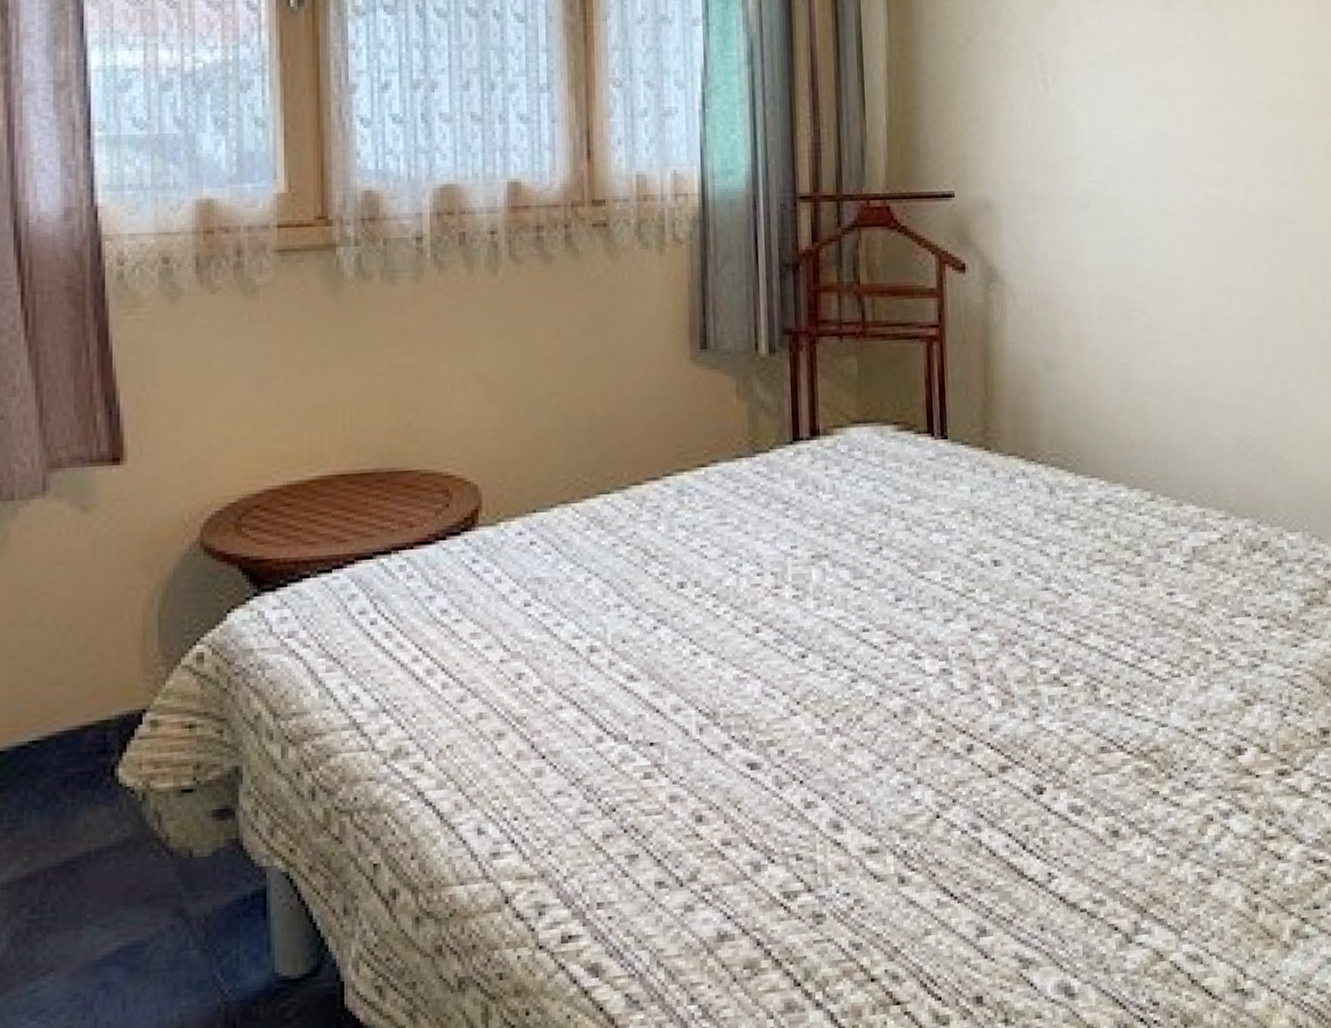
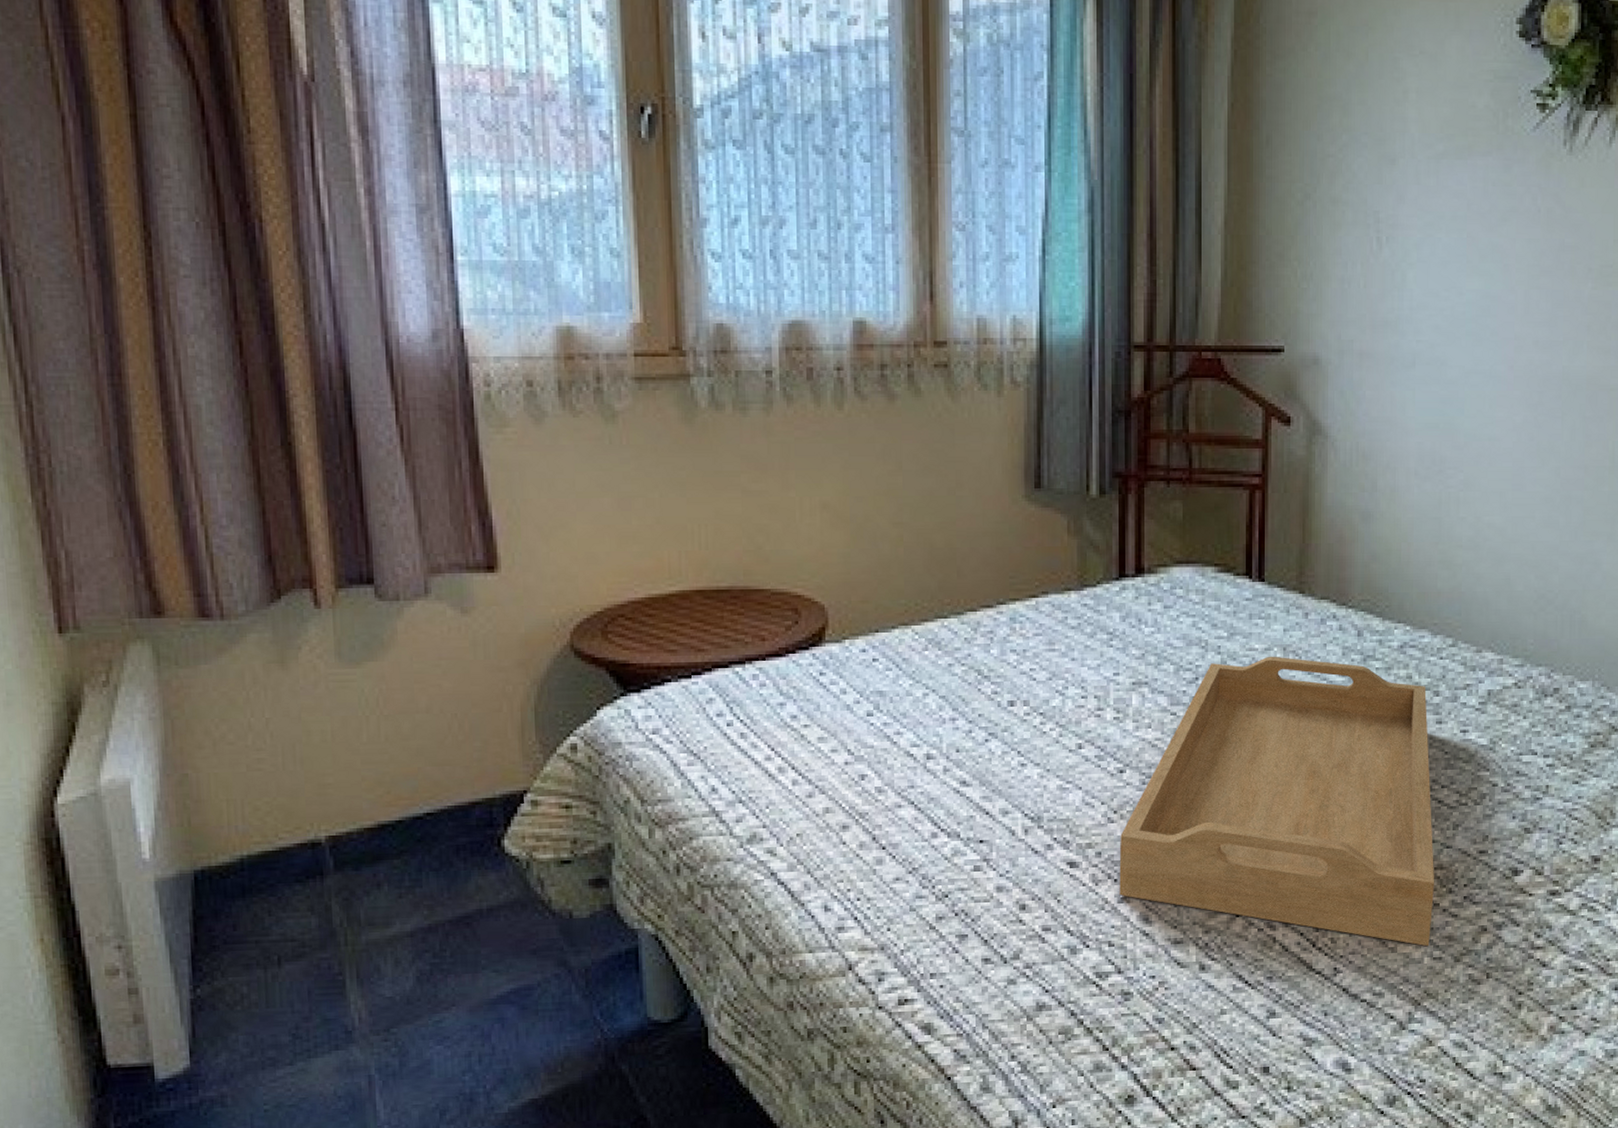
serving tray: none [804,519,1153,843] -> present [1119,656,1435,947]

